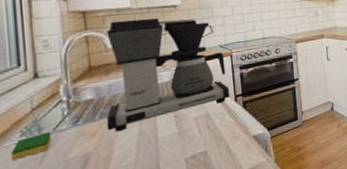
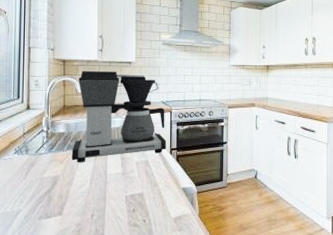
dish sponge: present [12,132,52,160] -> none [8,154,34,171]

